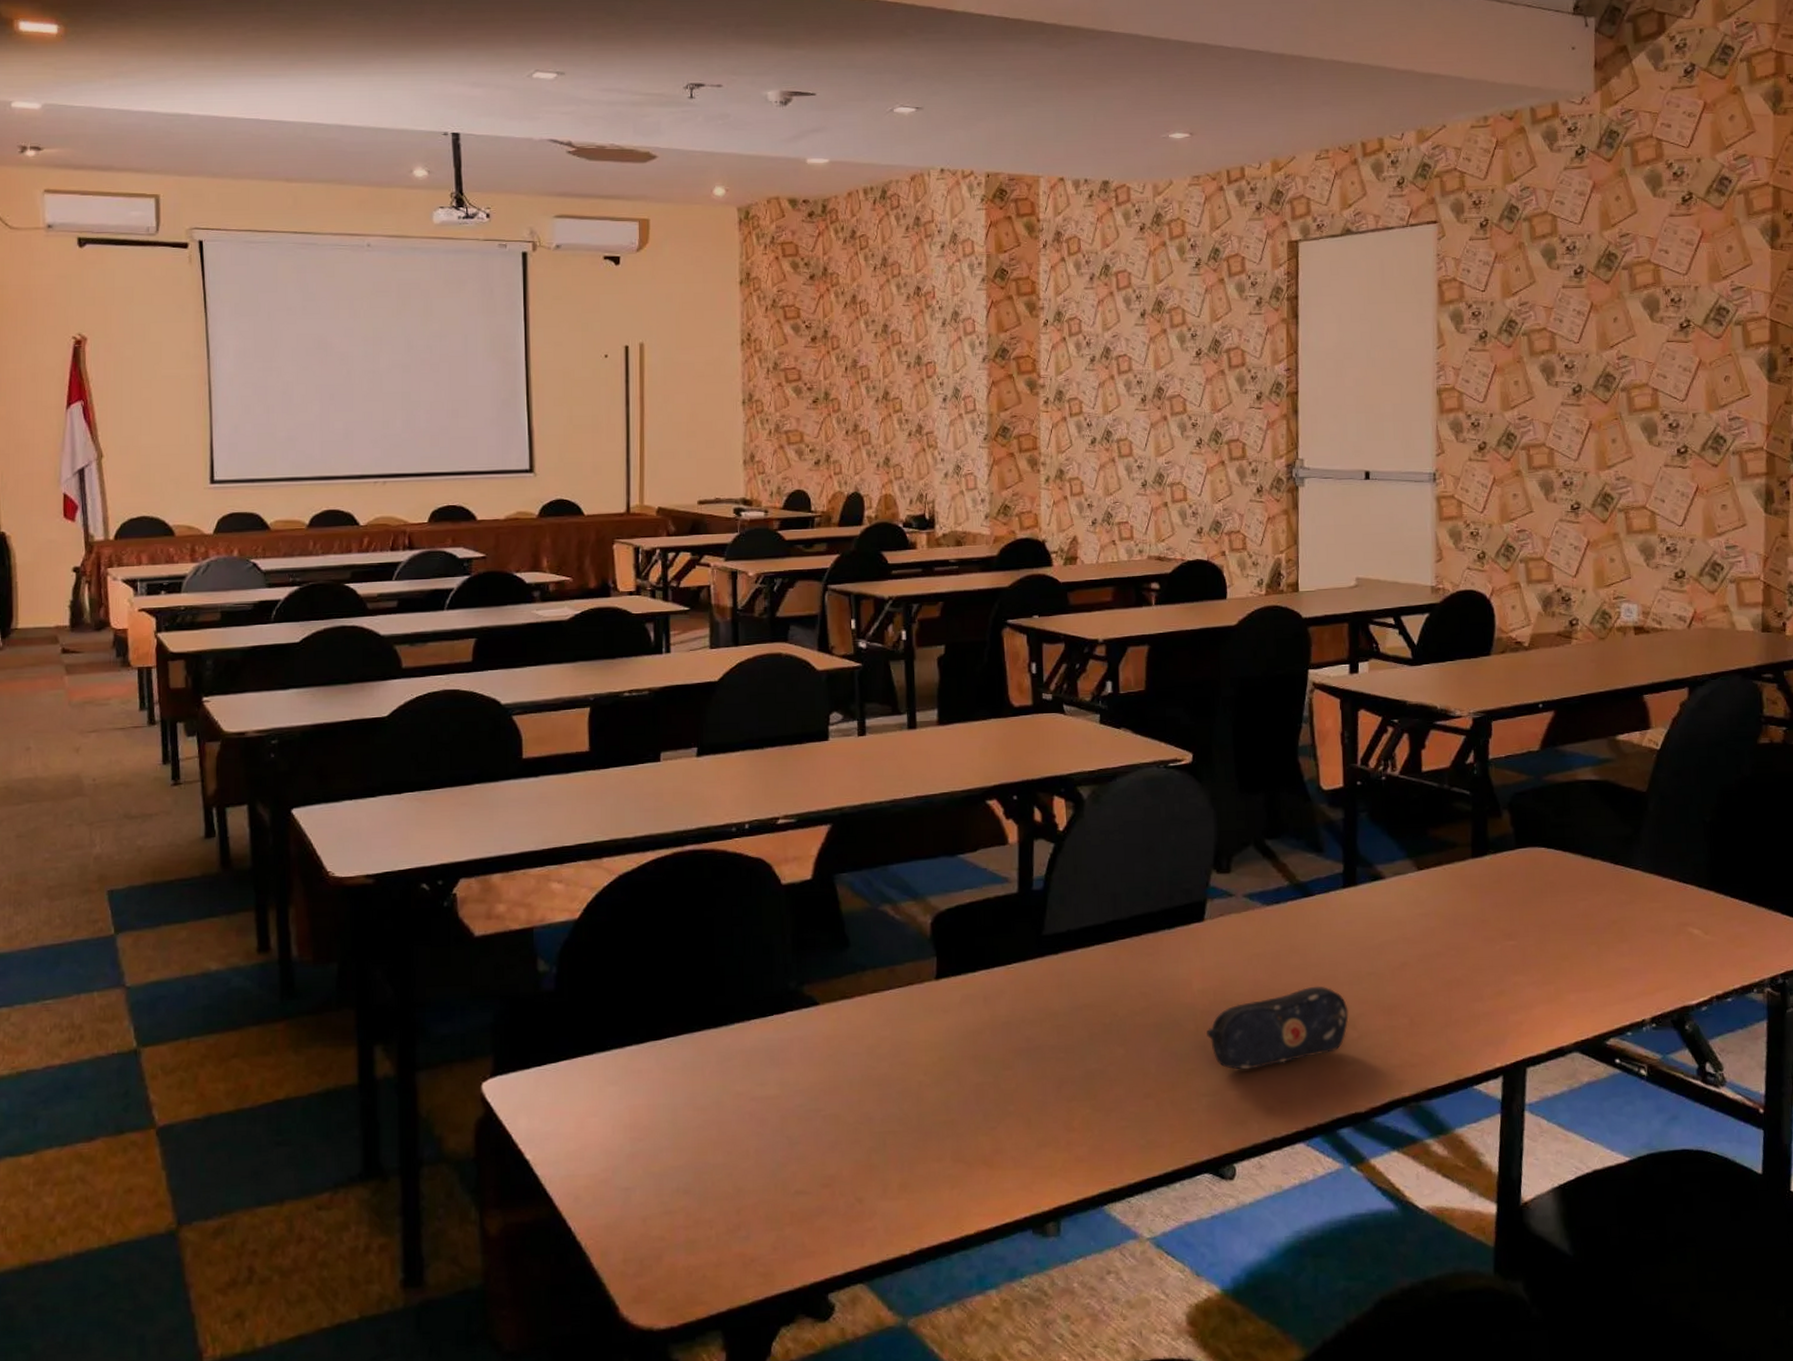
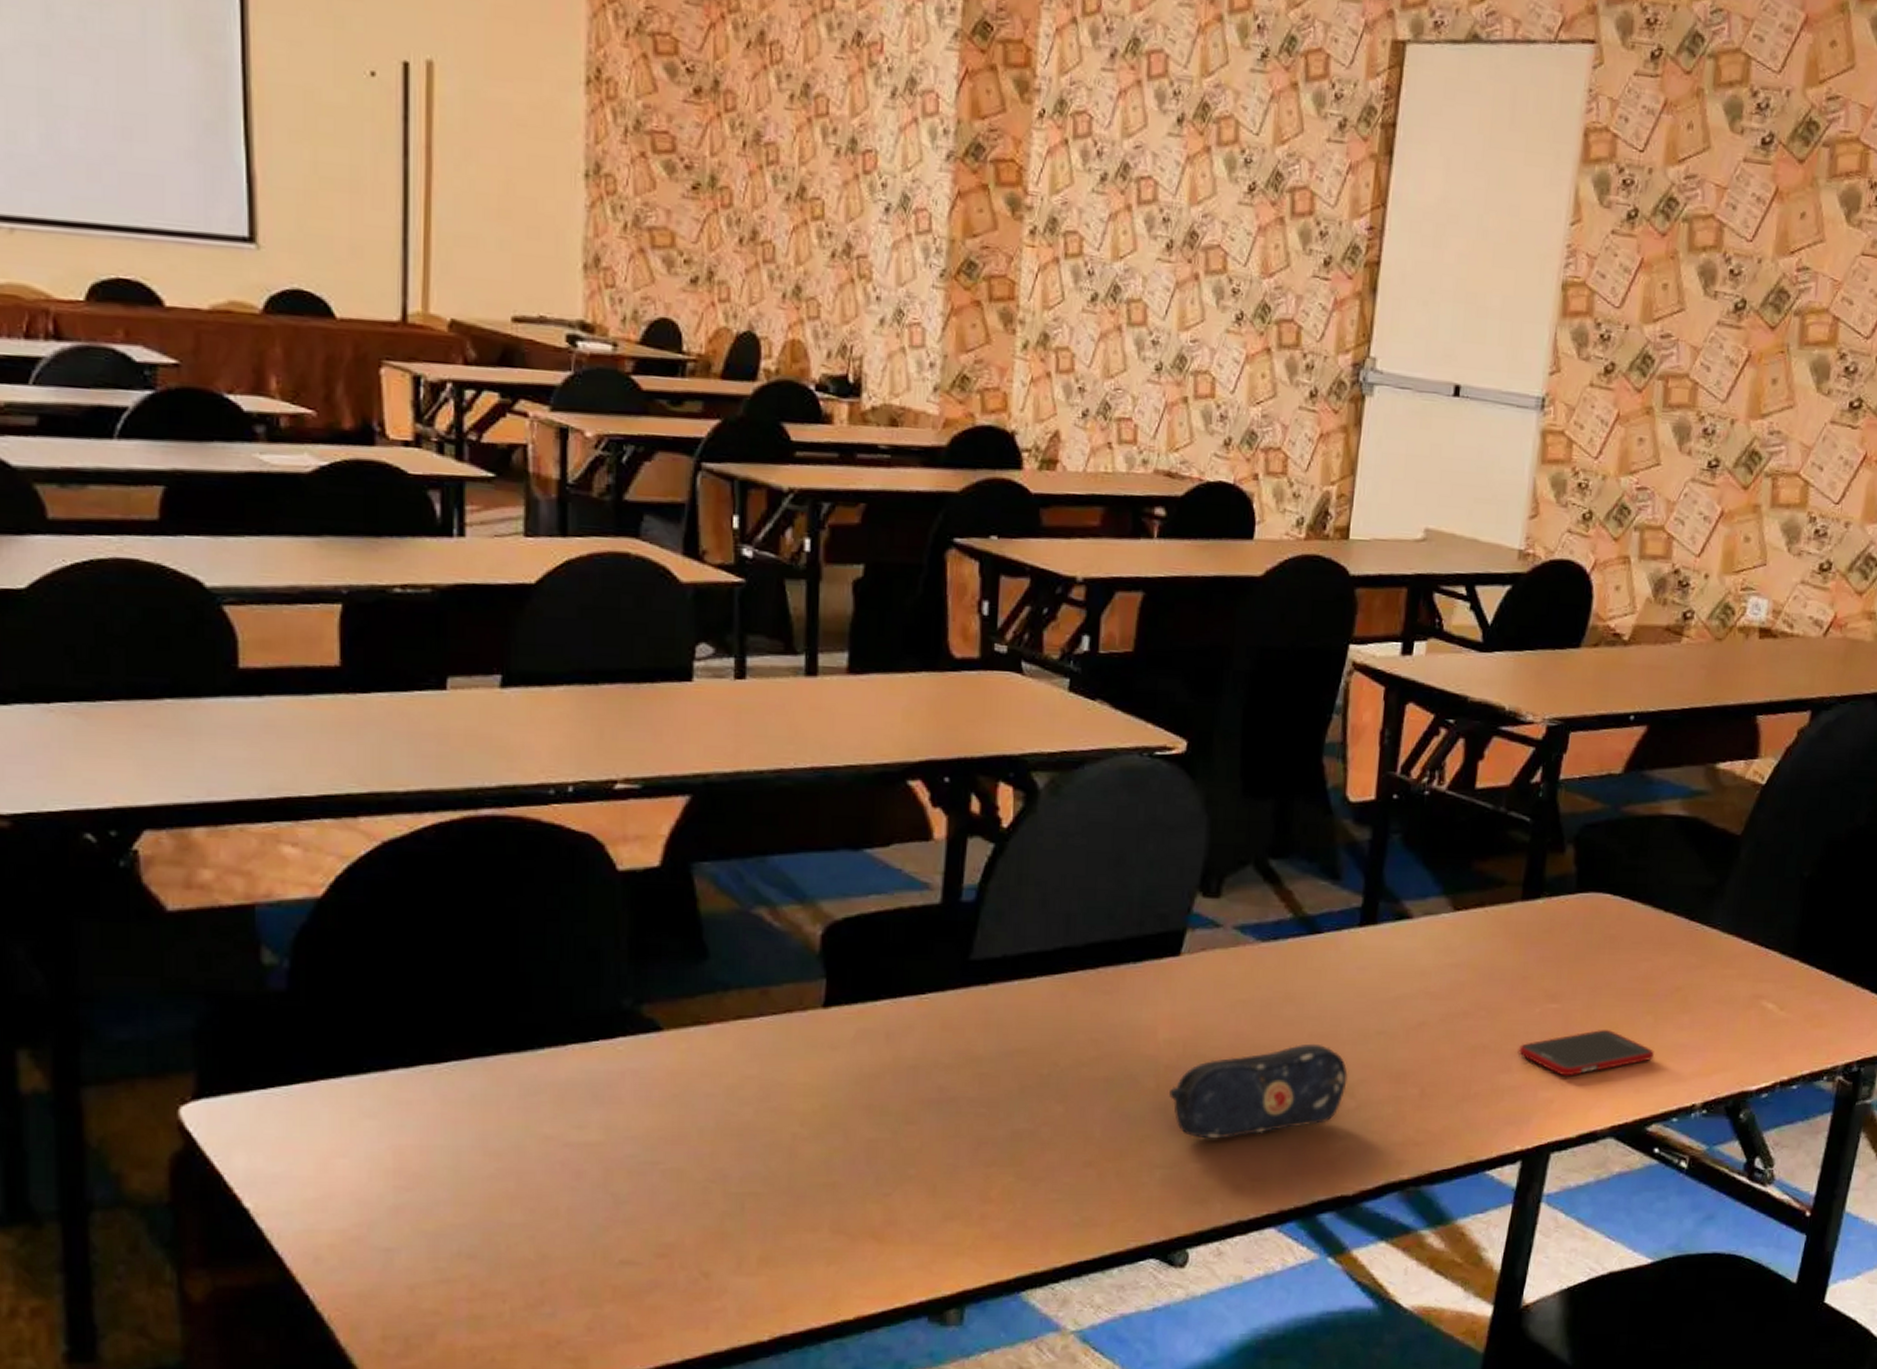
cell phone: none [1487,960,1602,1002] -> present [1519,1030,1654,1077]

